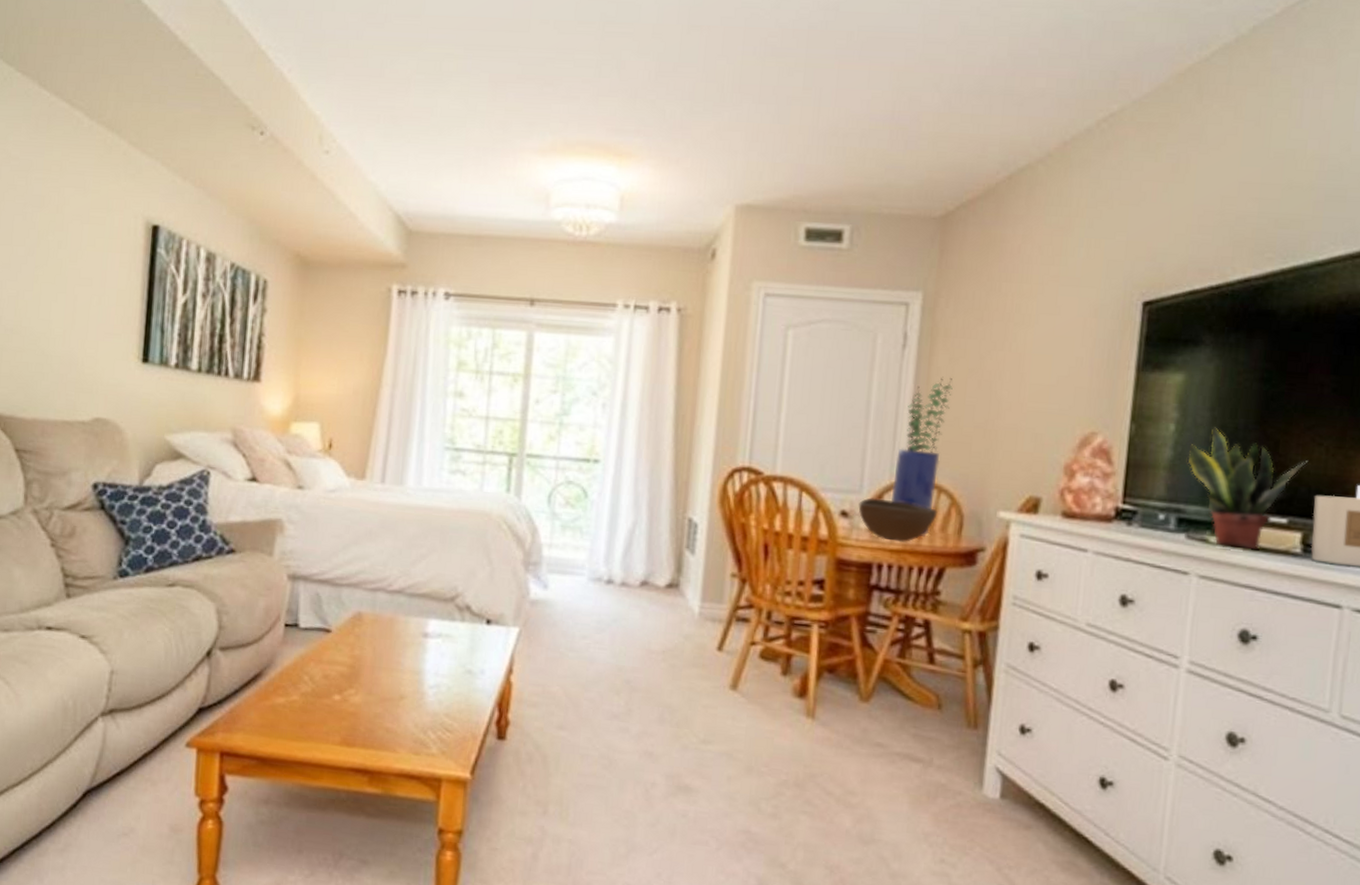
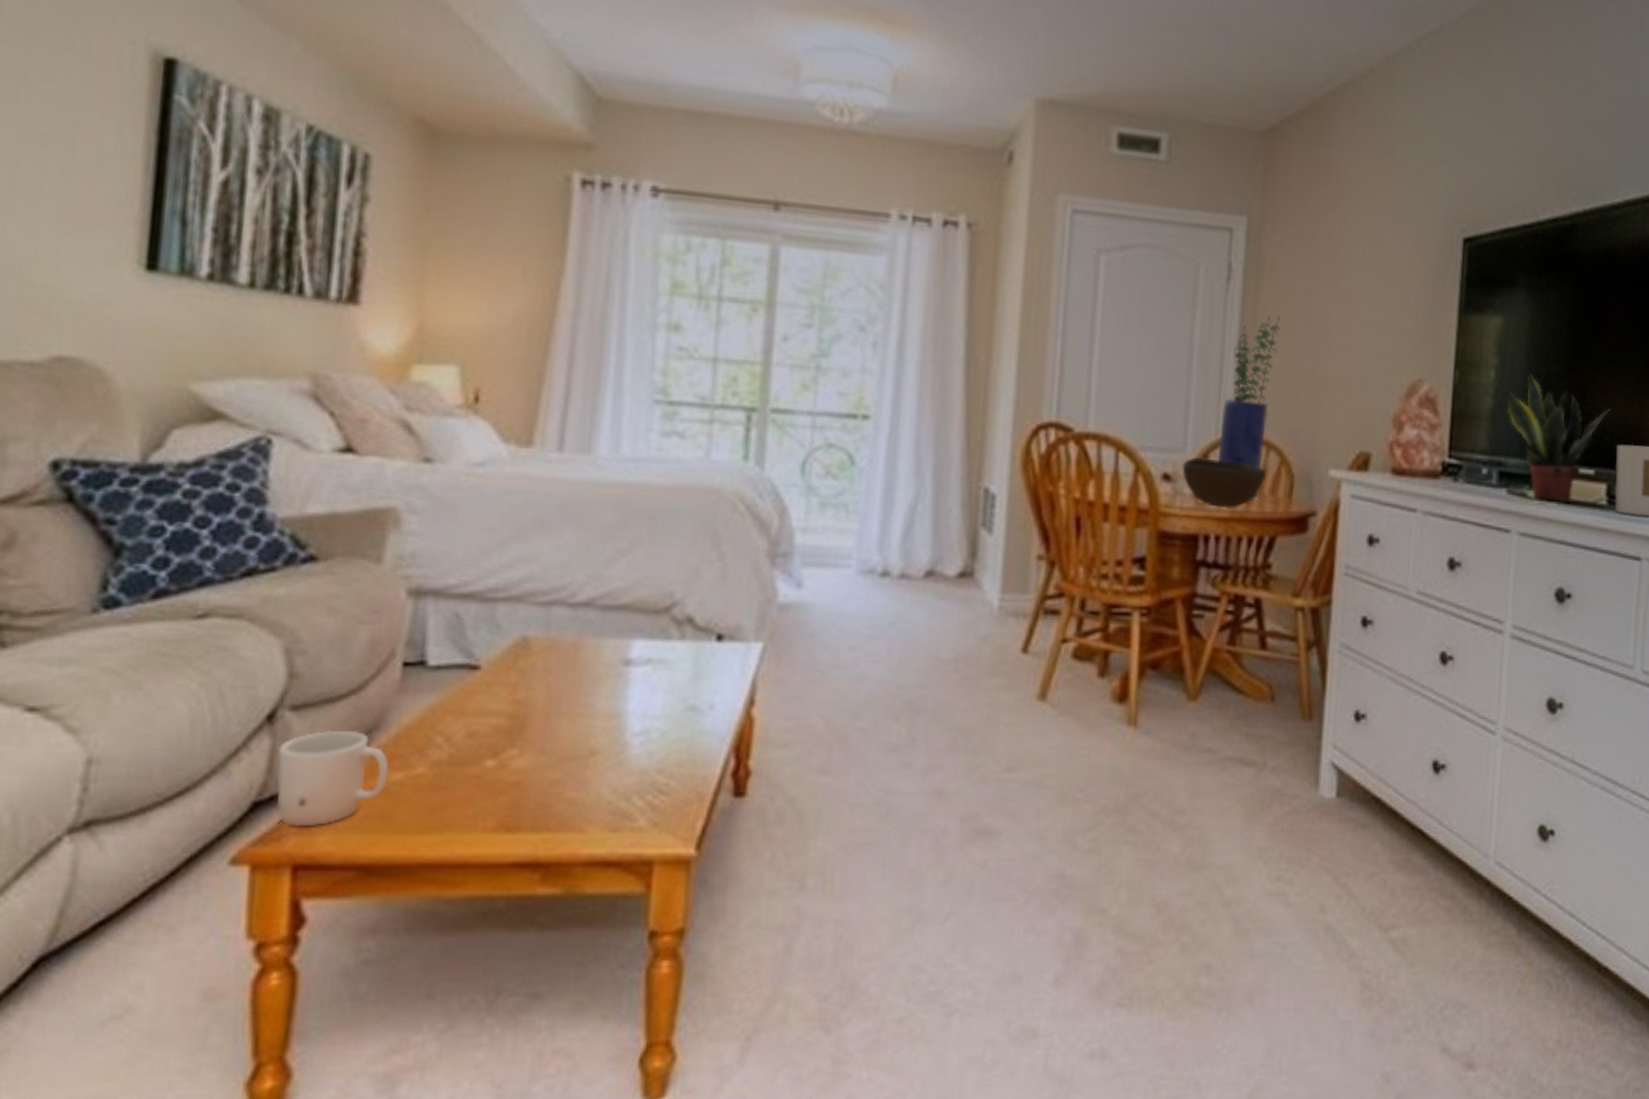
mug: none [211,665,277,728] -> present [275,730,391,826]

